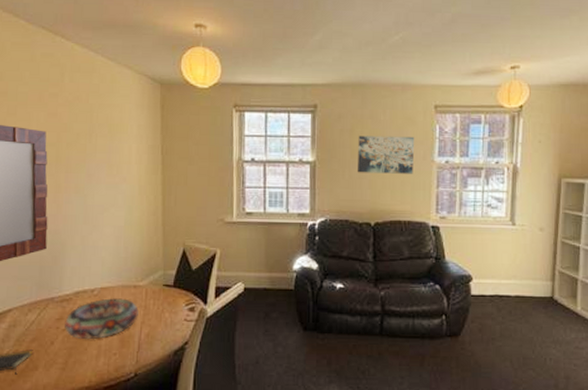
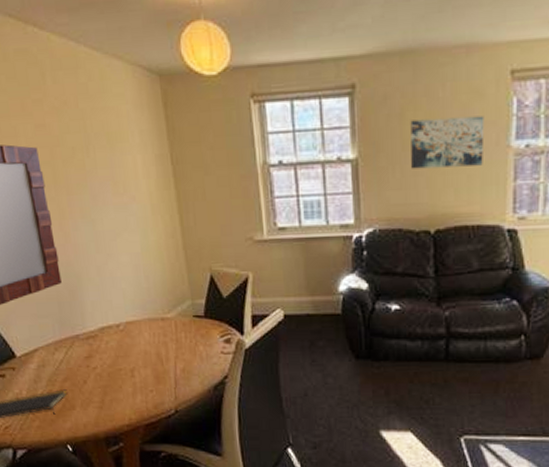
decorative bowl: present [64,298,139,340] -> none [93,332,171,377]

